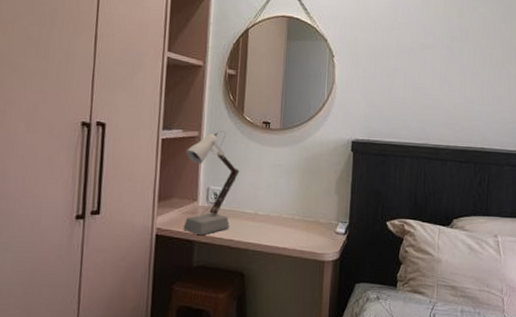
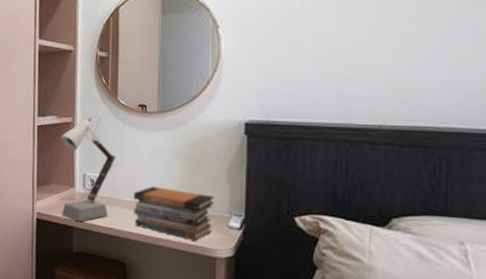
book stack: none [254,198,325,247] -> present [133,186,215,241]

